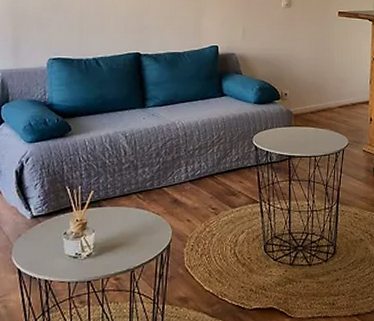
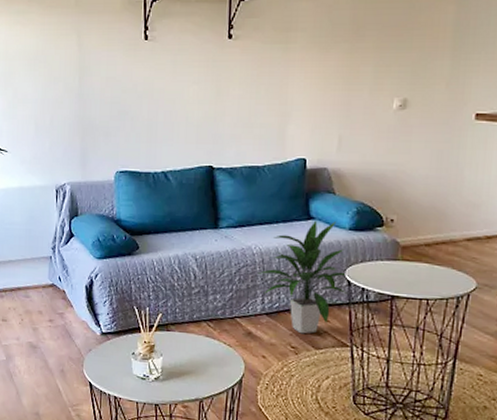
indoor plant: none [182,97,256,196] -> present [258,220,348,334]

